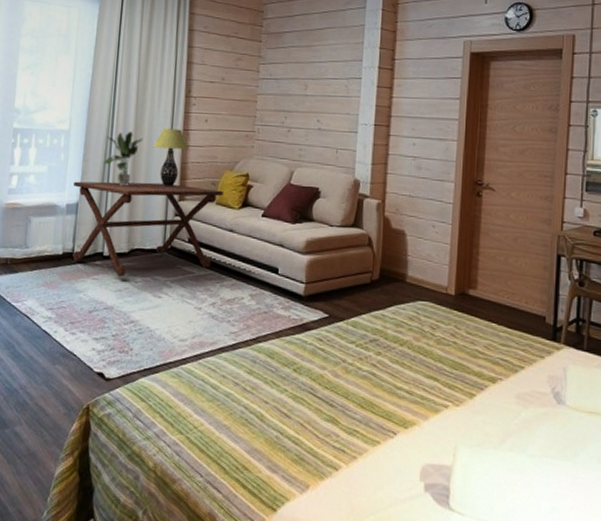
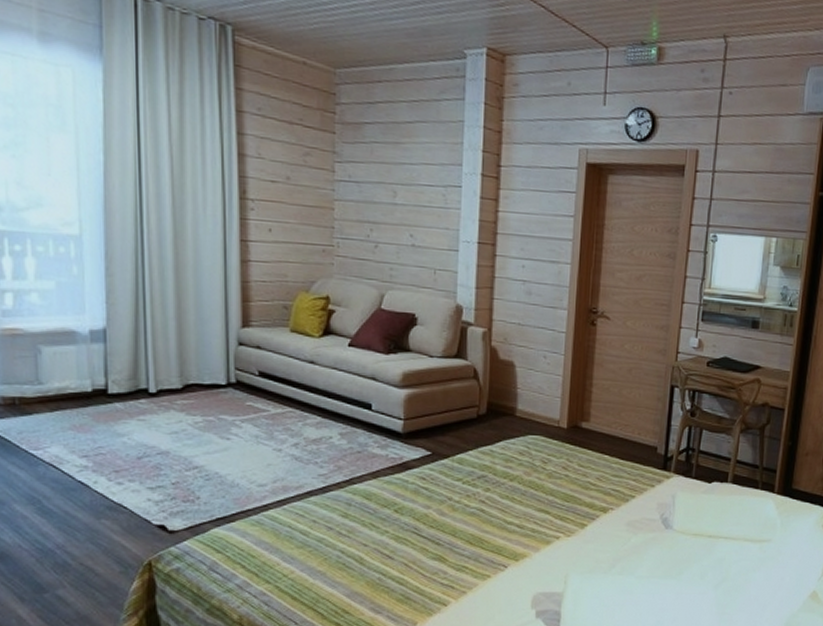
side table: present [72,181,223,277] -> none [96,301,299,417]
potted plant: present [104,131,143,187] -> none [135,239,187,309]
table lamp: present [153,128,190,186] -> none [202,237,251,310]

